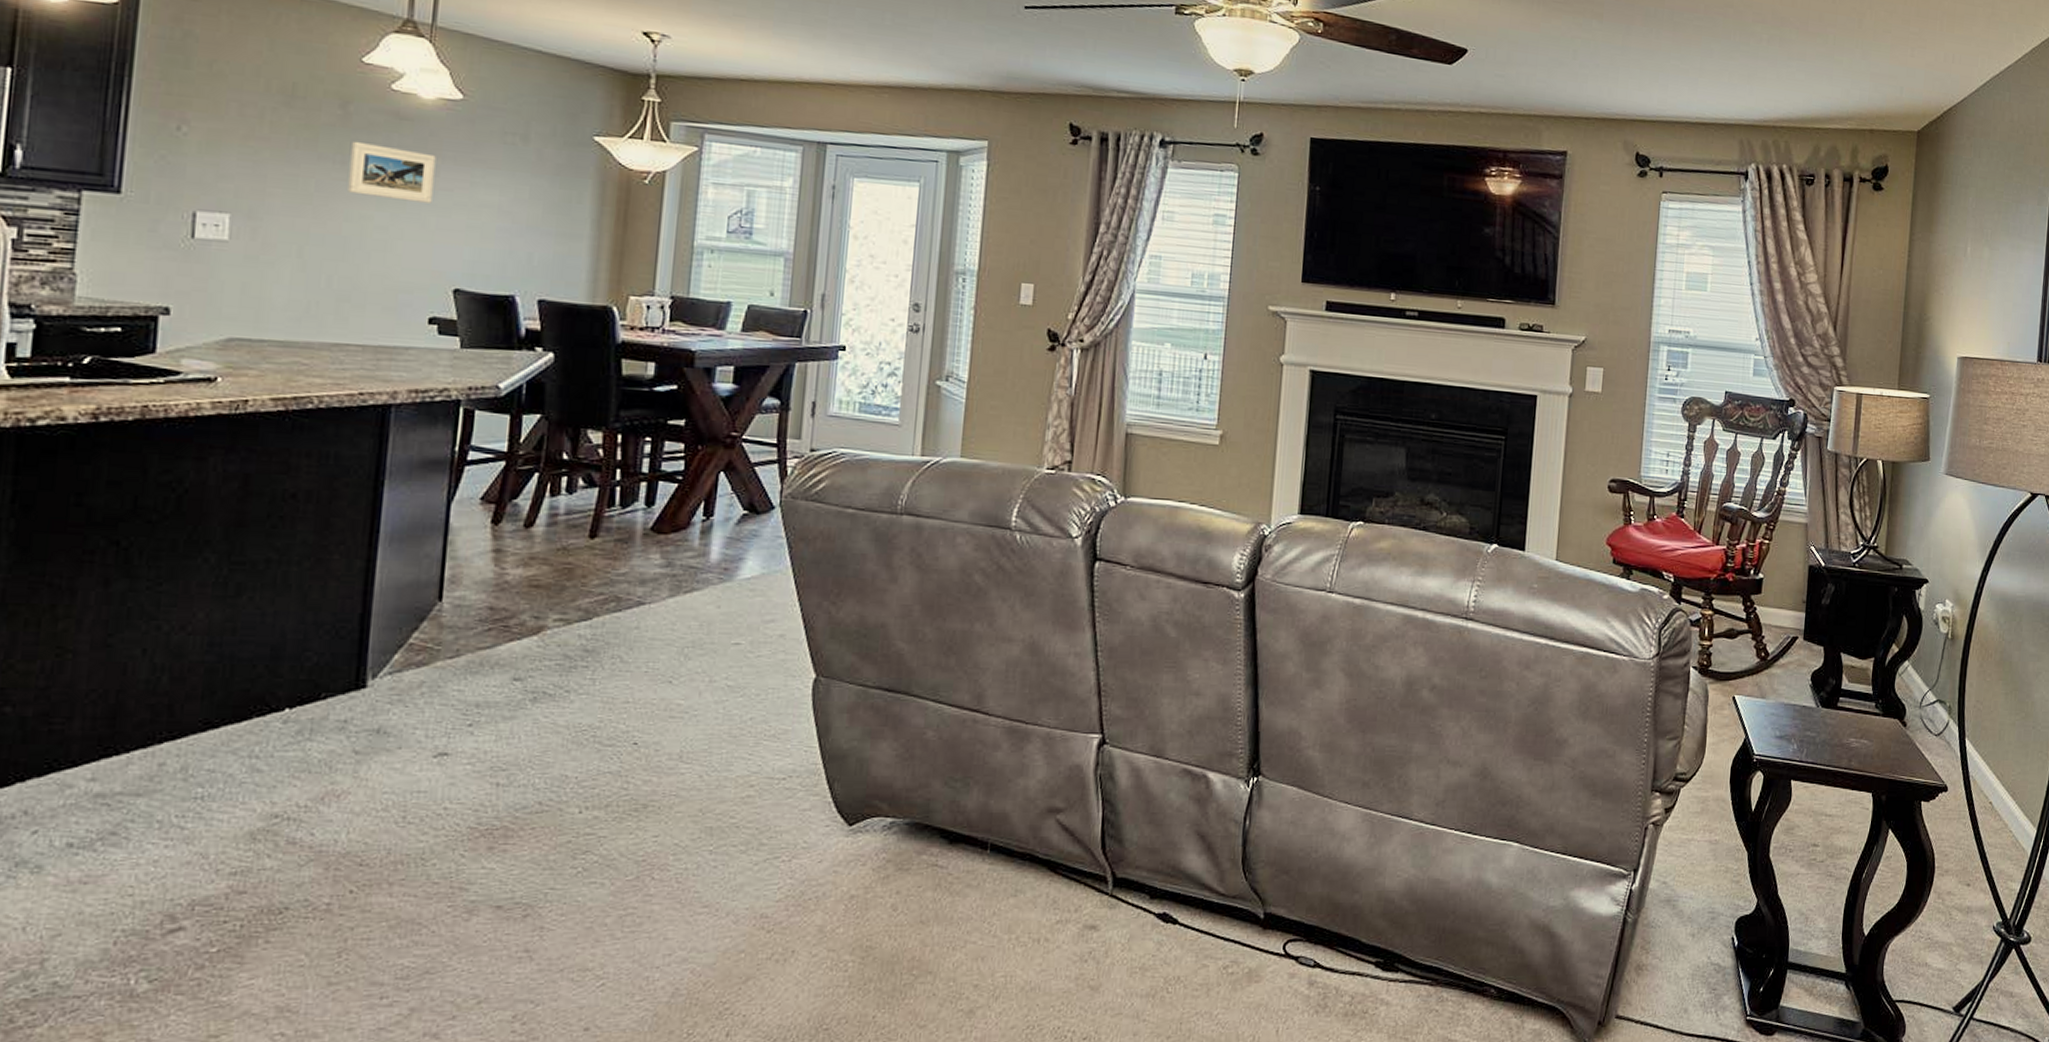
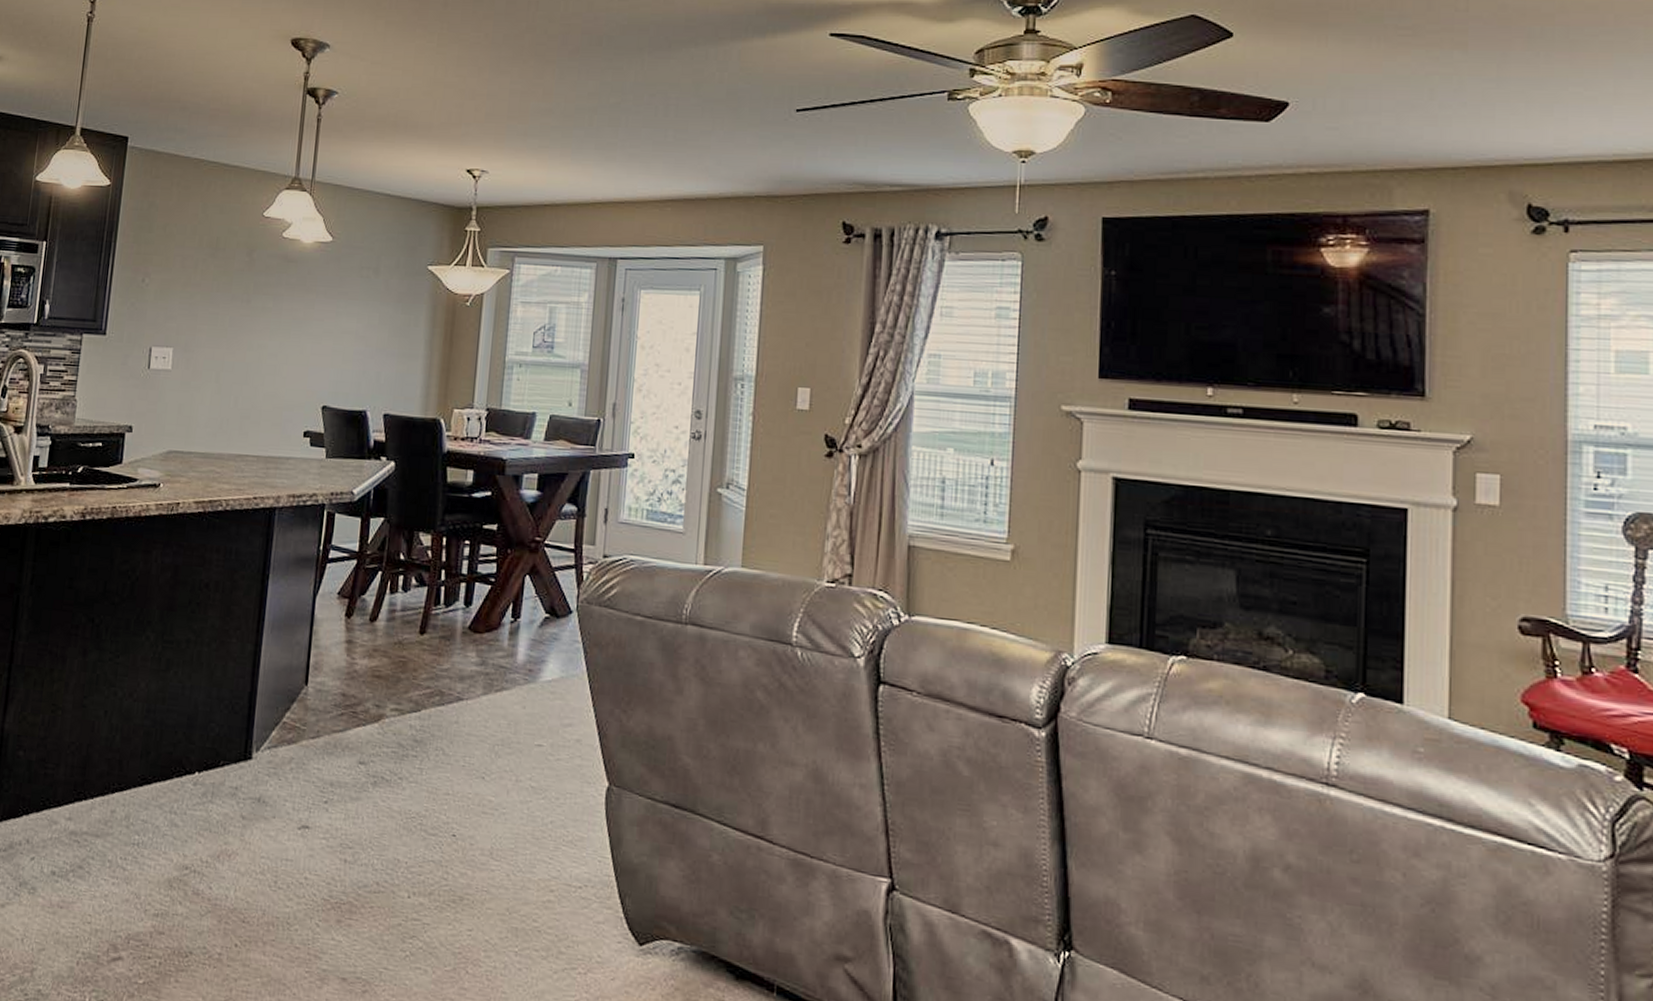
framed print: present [347,141,436,203] -> none [250,282,312,332]

